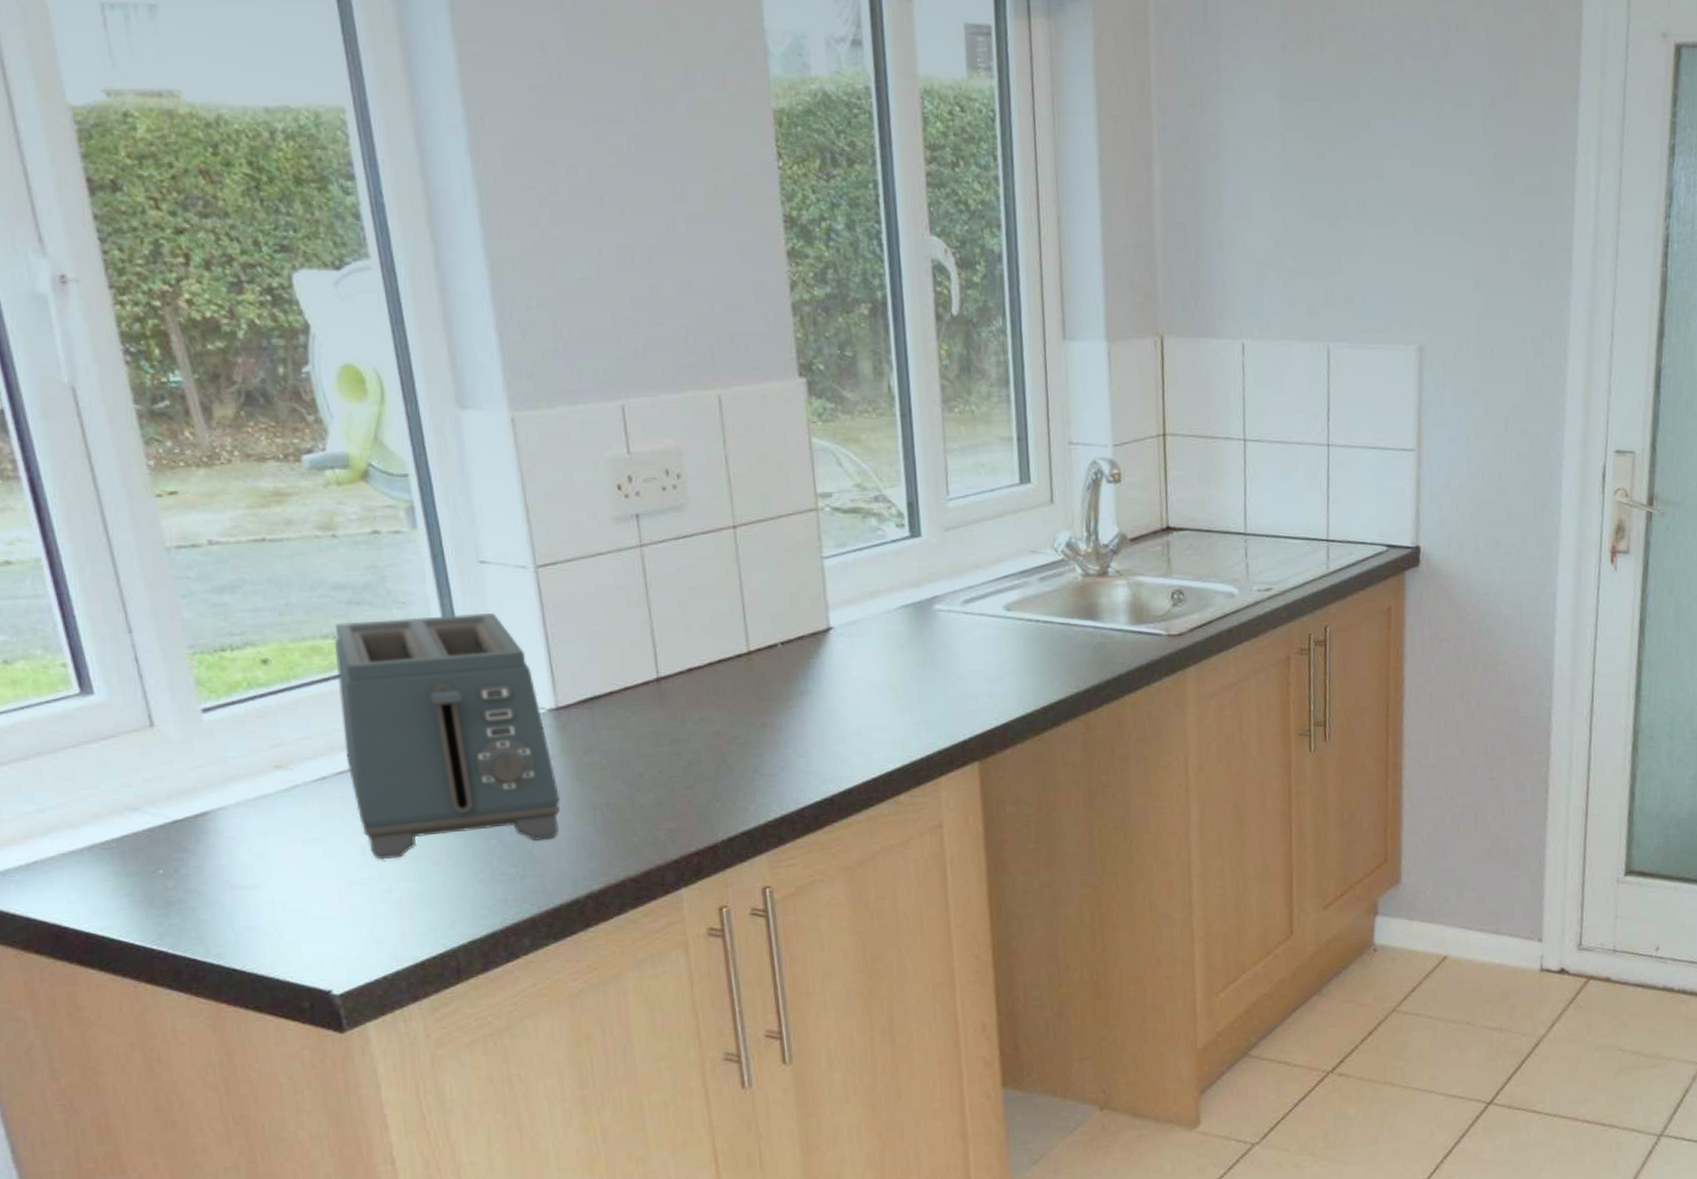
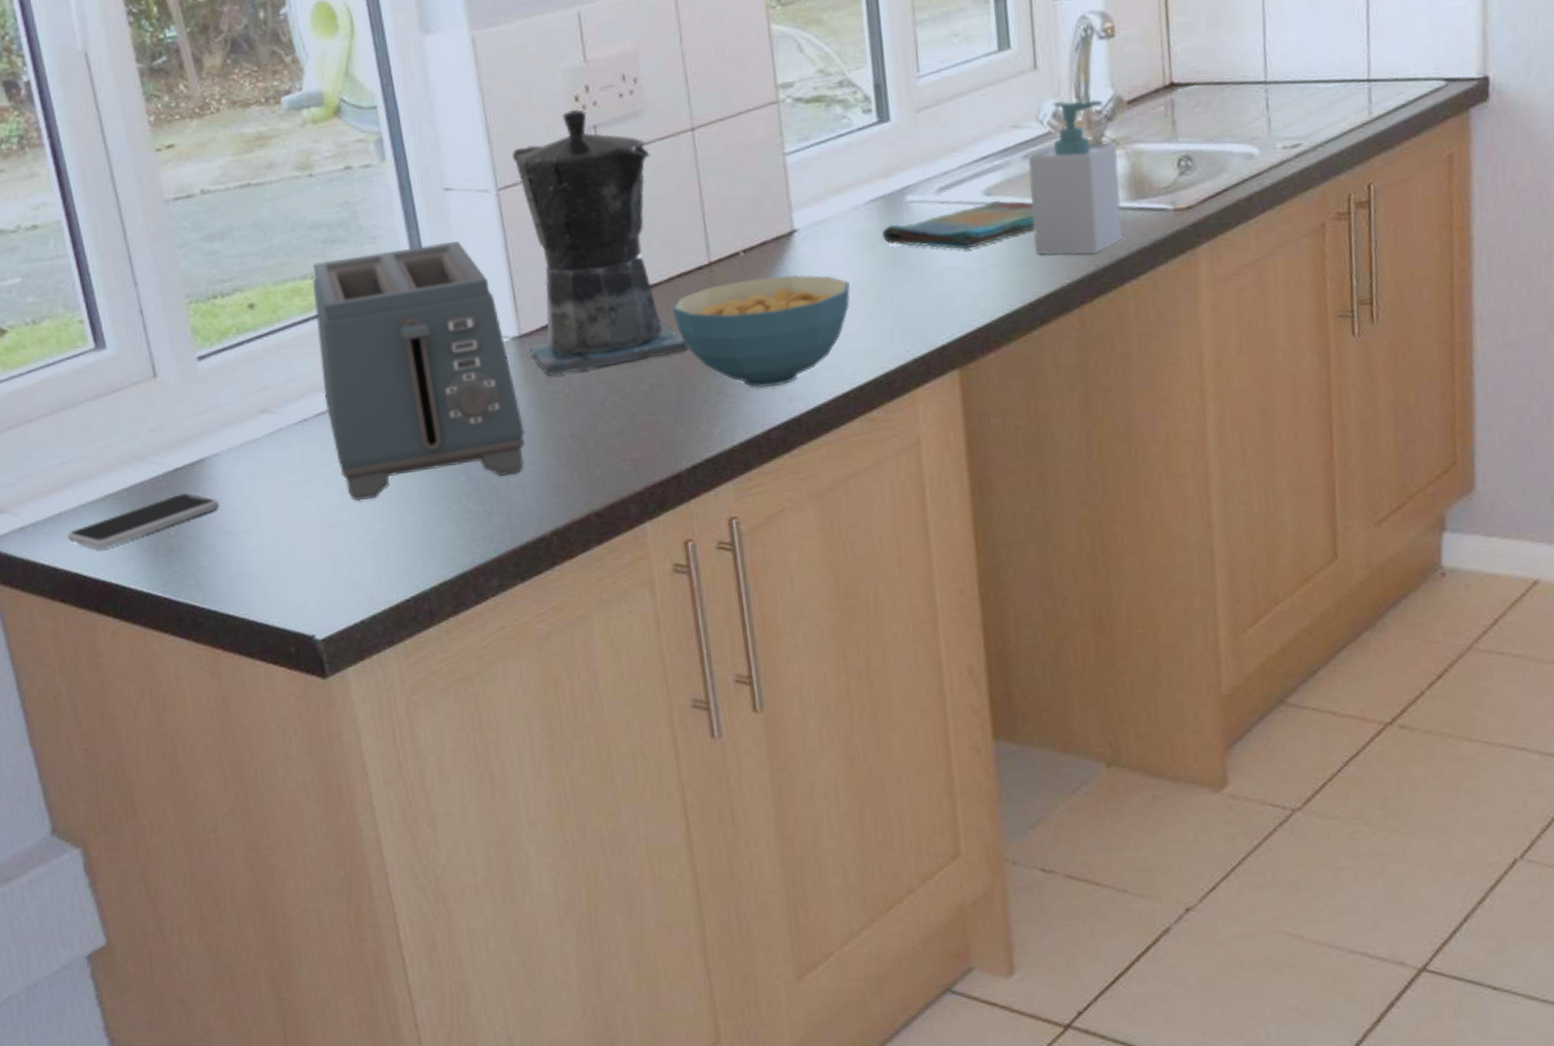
smartphone: none [44,844,226,901] -> present [67,492,220,550]
coffee maker: none [551,497,726,748] -> present [512,109,688,376]
cereal bowl: none [711,667,881,769] -> present [672,274,850,388]
dish towel: none [912,615,1048,657] -> present [882,199,1034,250]
soap bottle: none [1043,533,1123,669] -> present [1028,100,1122,256]

